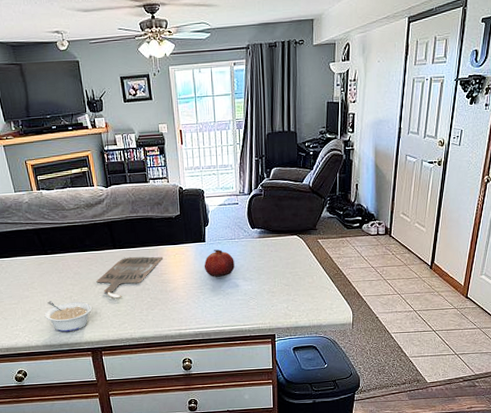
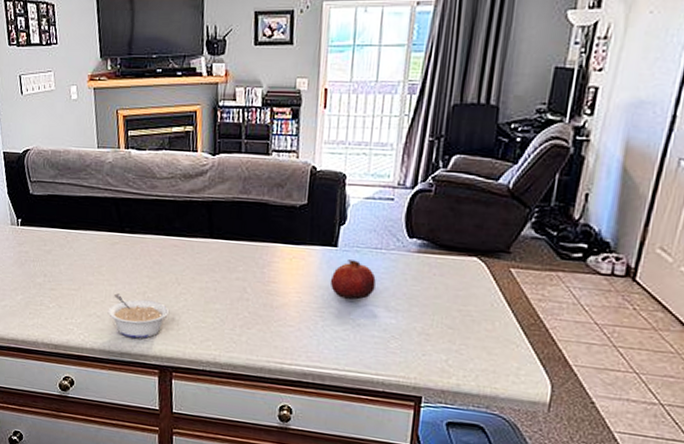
home sign: present [96,256,164,299] -> none [180,252,275,306]

